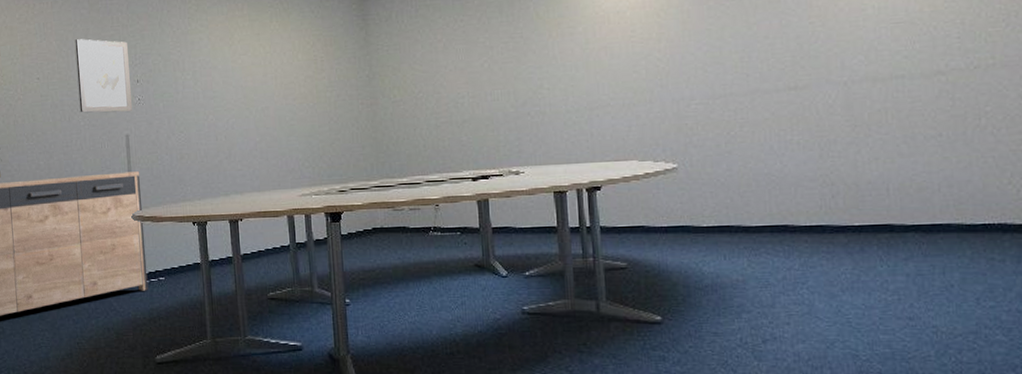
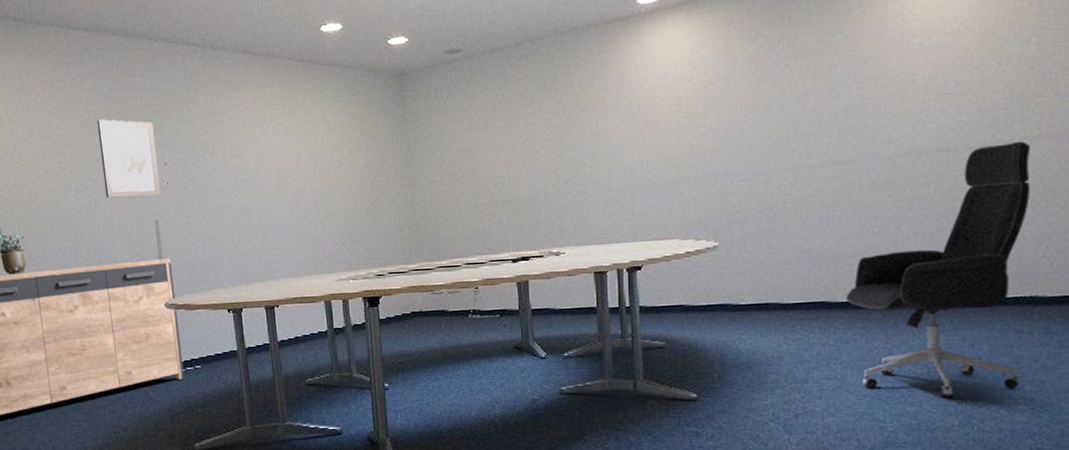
office chair: none [808,69,996,327] -> present [845,140,1031,398]

